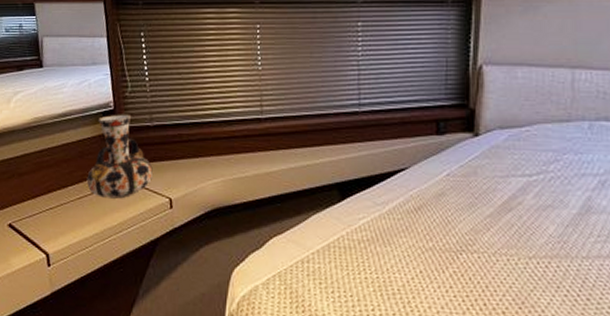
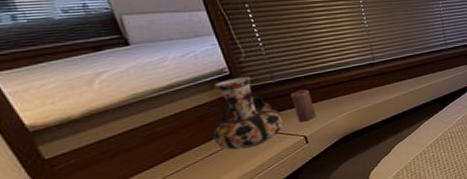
candle: none [164,139,187,180] -> present [290,89,316,122]

